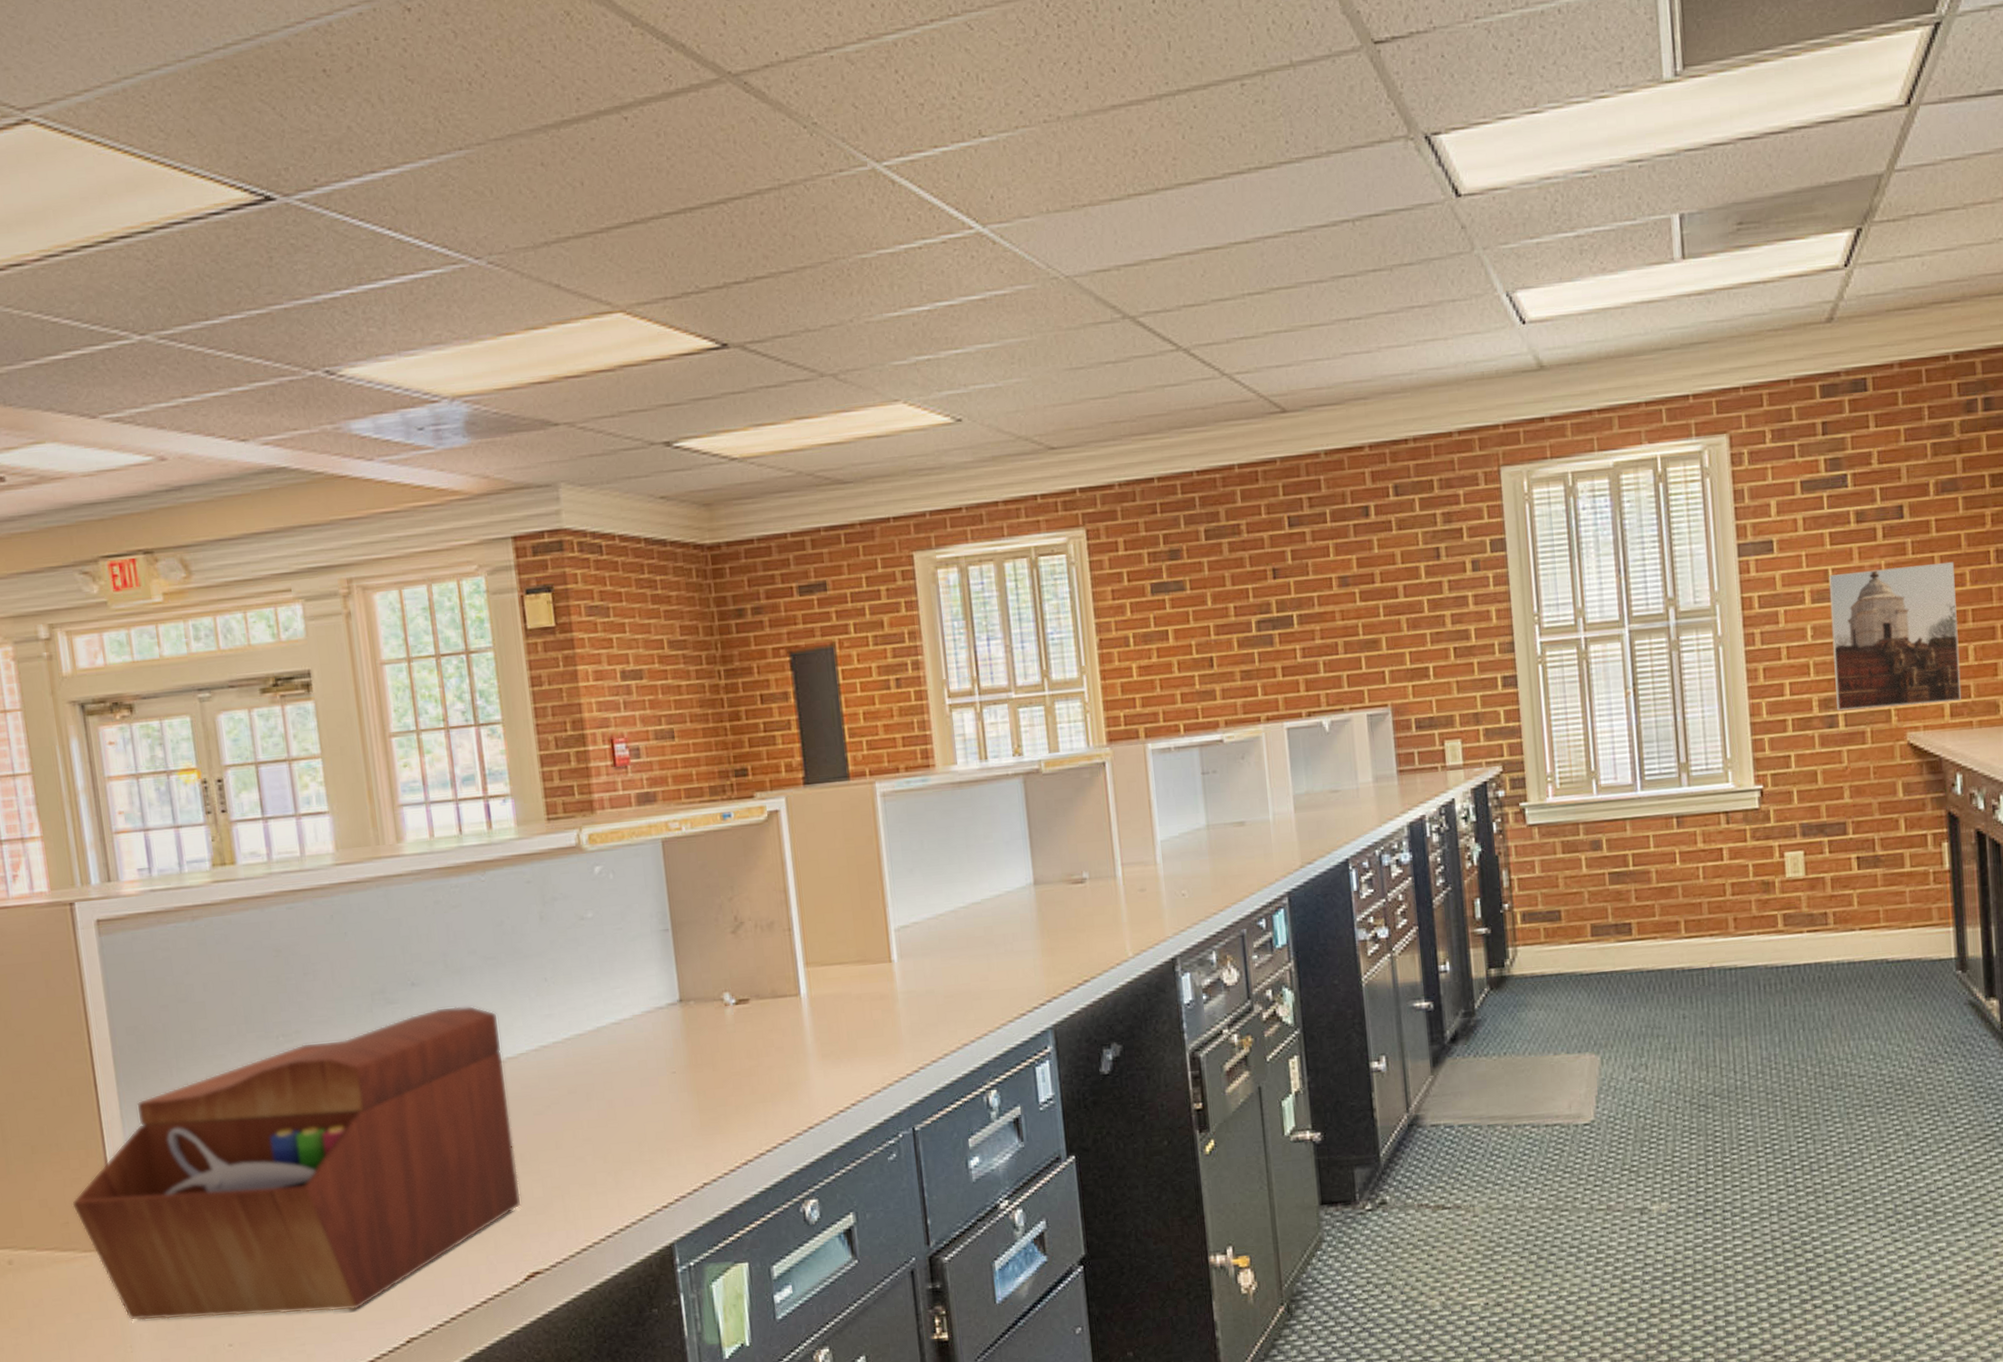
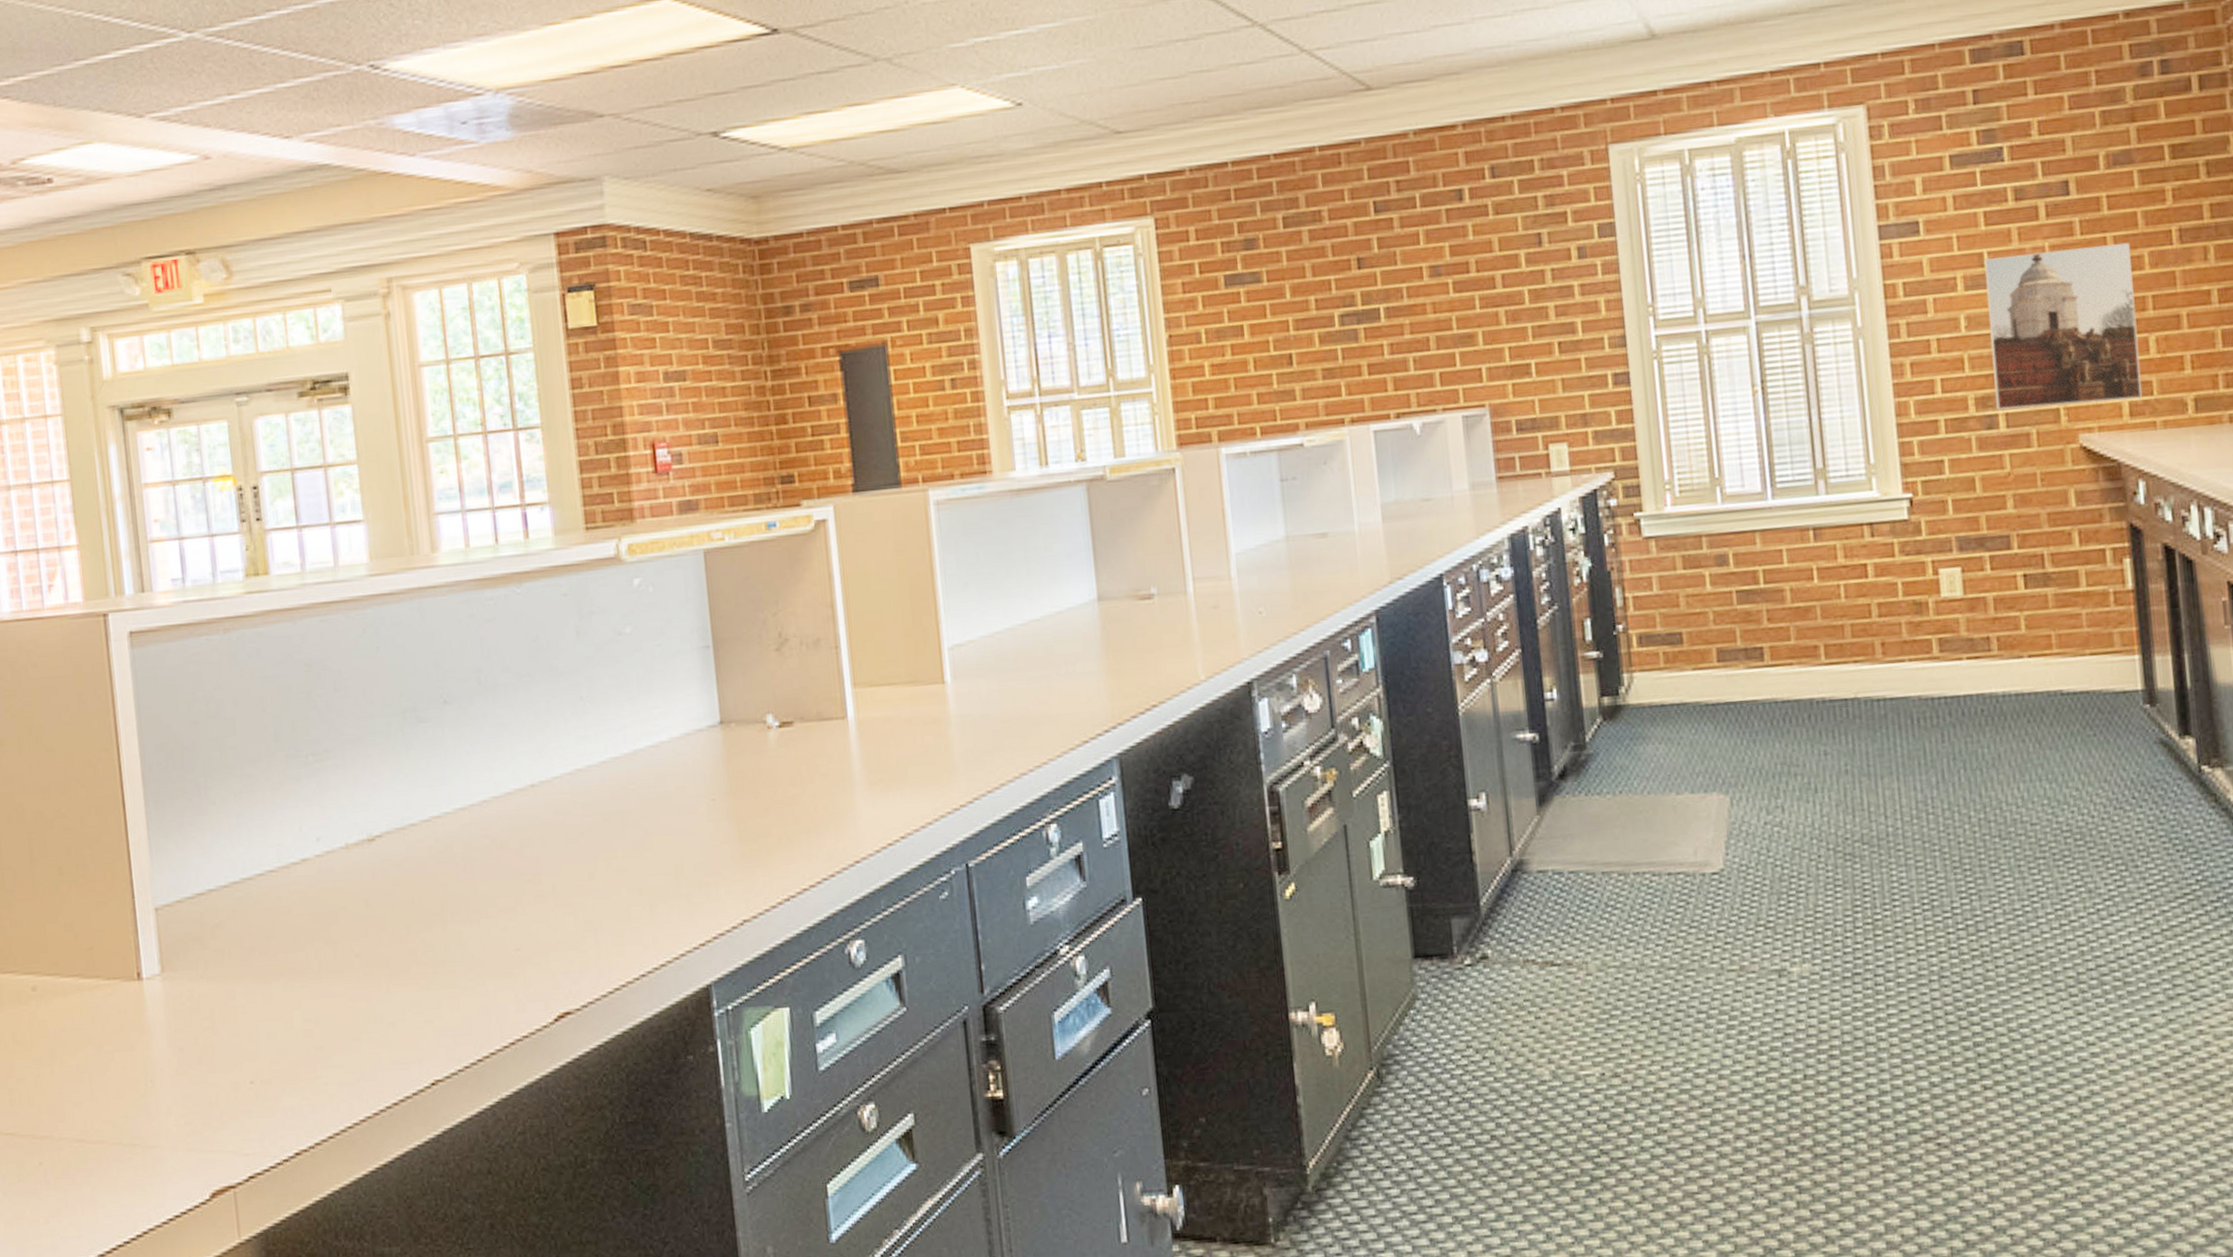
sewing box: present [72,1005,521,1321] -> none [97,725,552,1054]

